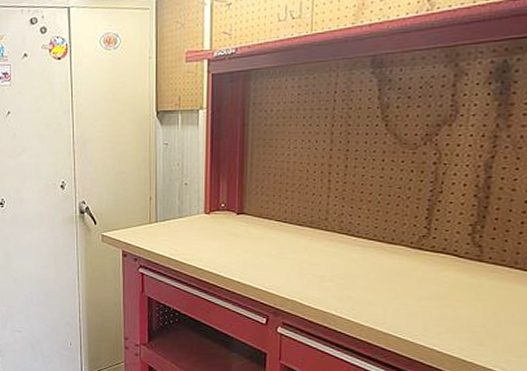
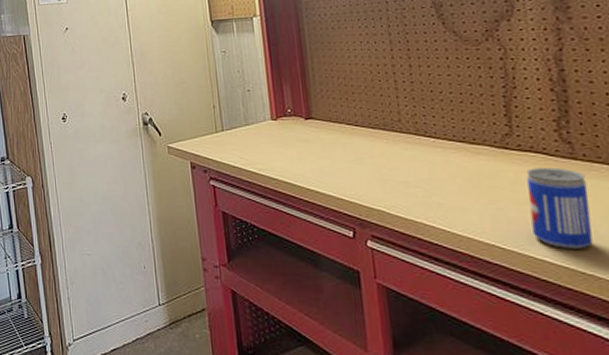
beer can: none [428,268,487,340] -> present [526,167,593,249]

